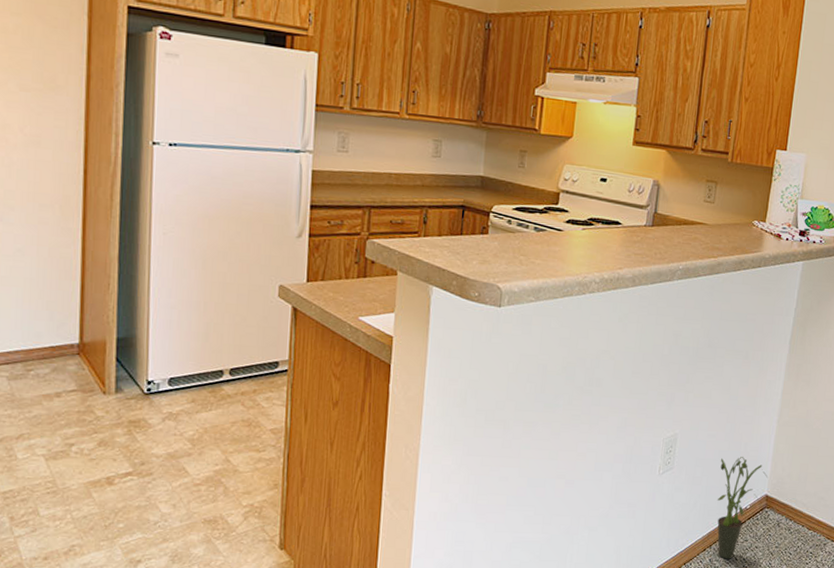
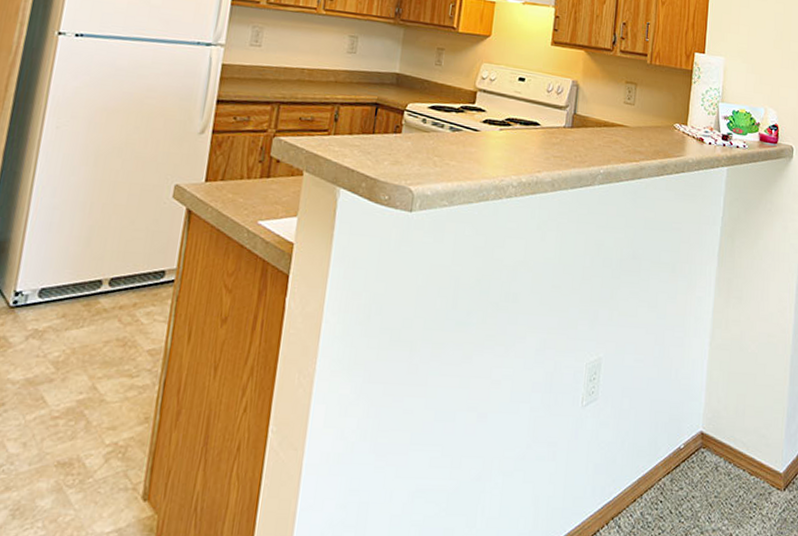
potted plant: present [717,457,768,559] -> none [647,386,703,512]

